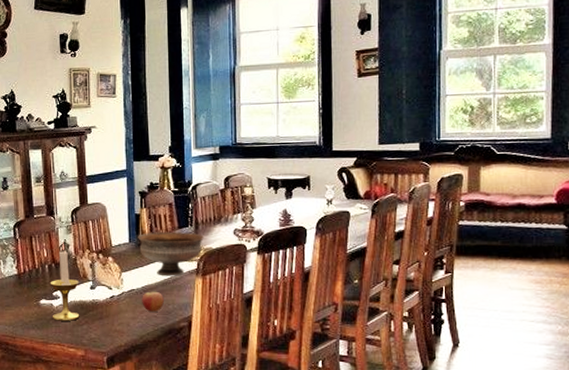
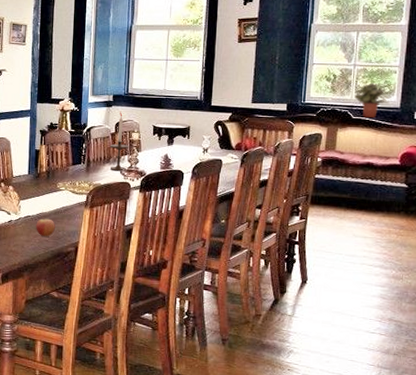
bowl: present [138,232,204,276] -> none [36,167,94,207]
candlestick: none [219,165,242,232] -> present [109,112,129,171]
potted plant: none [497,112,540,152] -> present [354,82,392,118]

